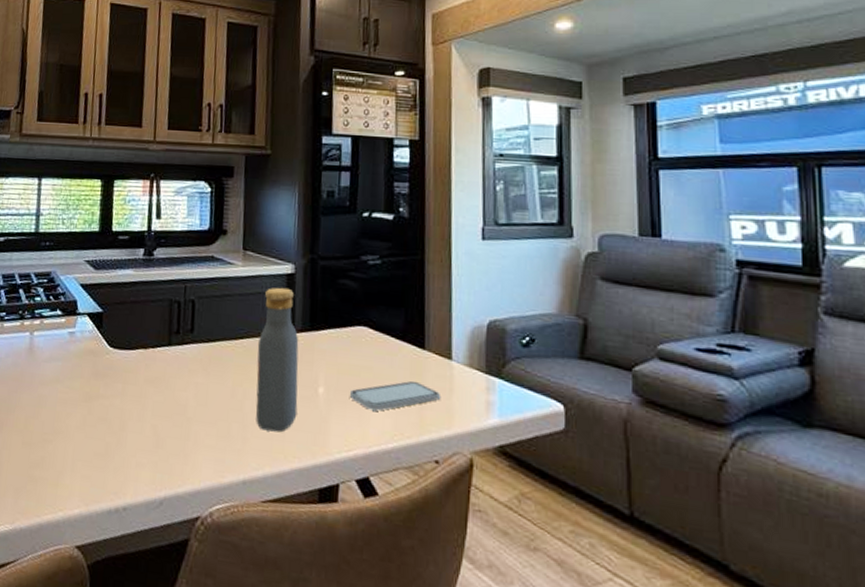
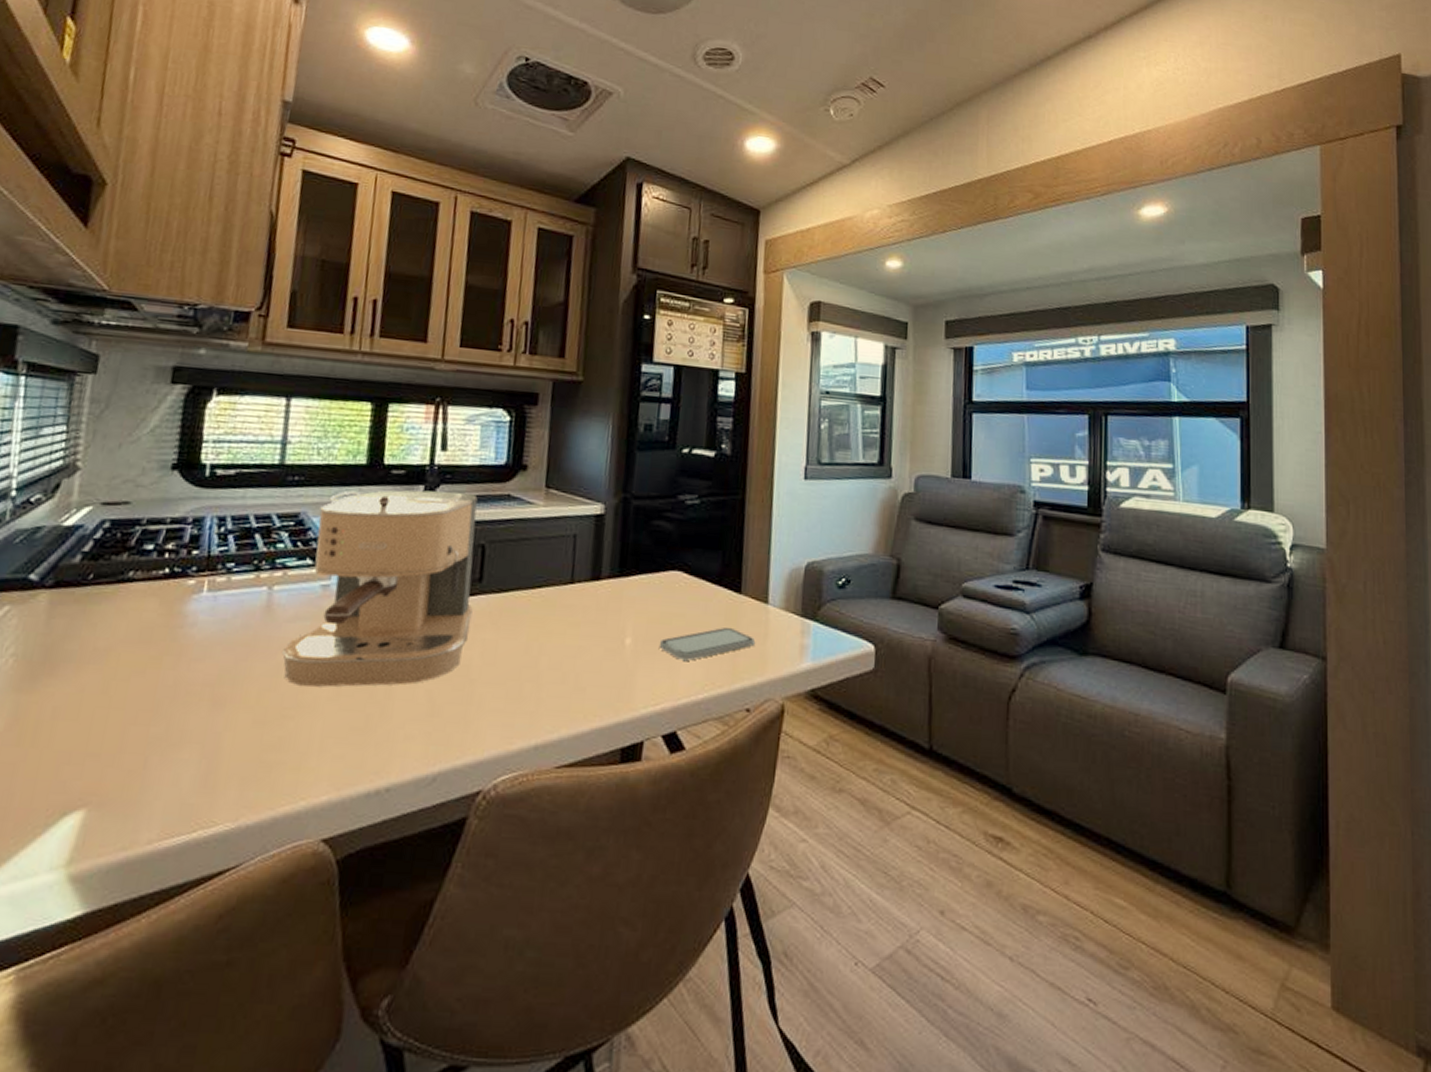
coffee maker: none [42,253,187,419] -> present [283,490,478,687]
vodka: present [256,287,299,432] -> none [552,529,606,690]

